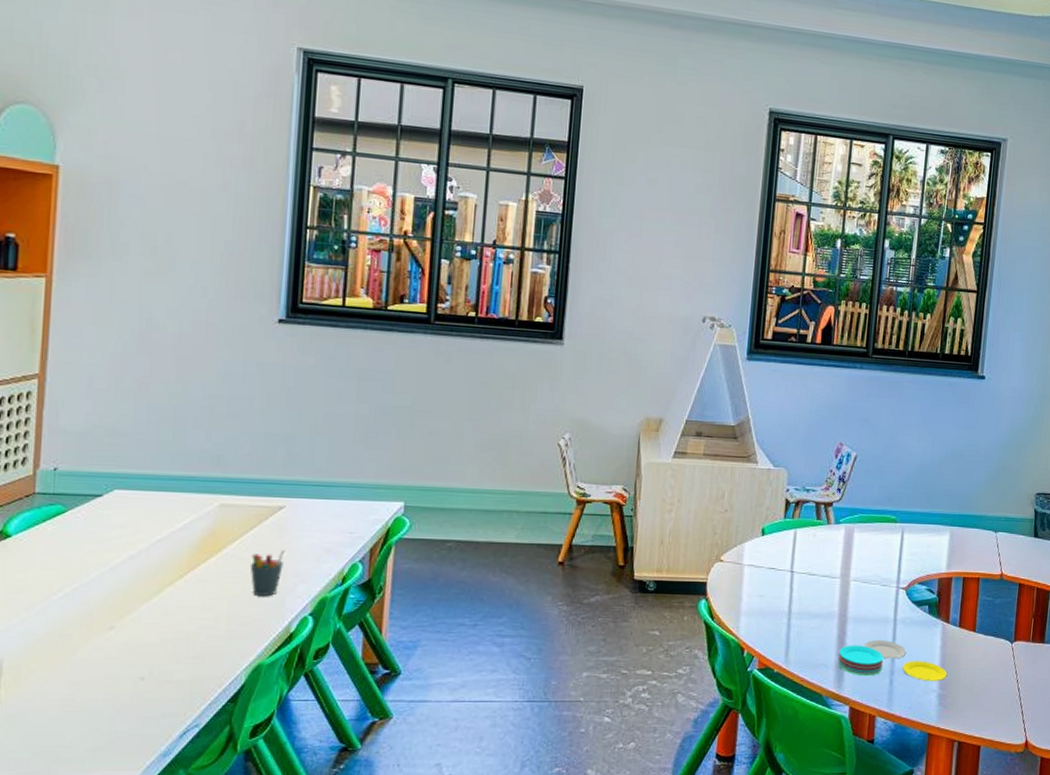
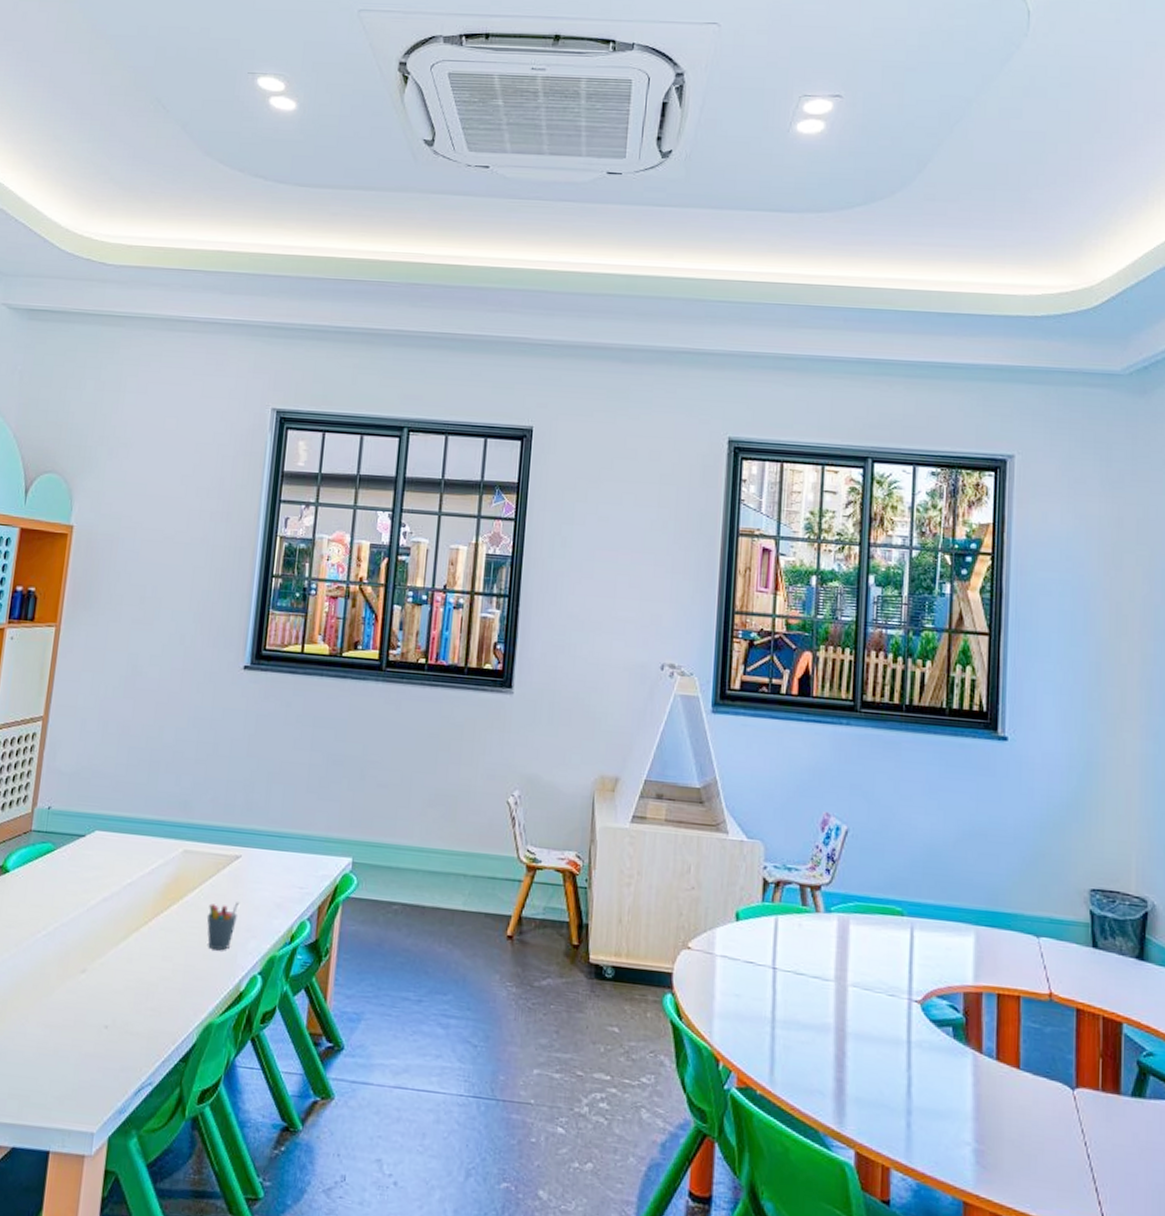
plate: present [838,640,948,682] -> none [837,1065,985,1131]

